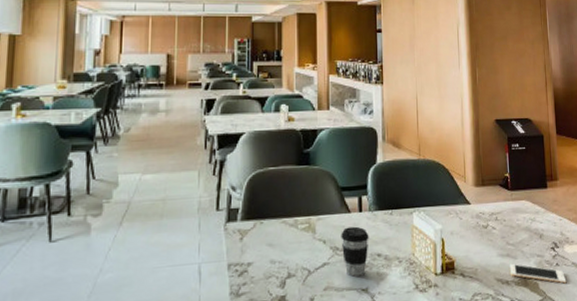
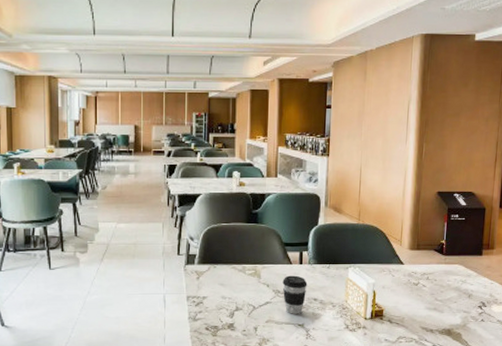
cell phone: present [509,263,567,284] -> none [435,316,490,337]

